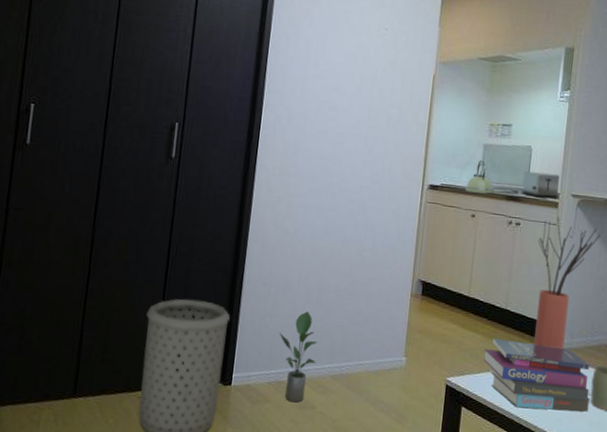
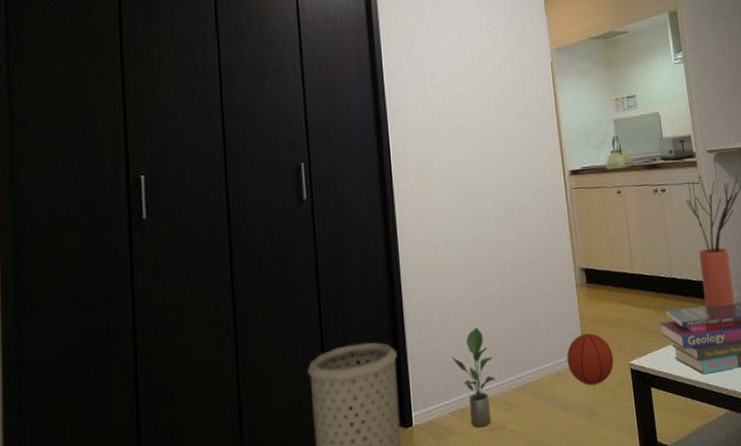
basketball: none [386,341,432,391] -> present [566,333,614,385]

